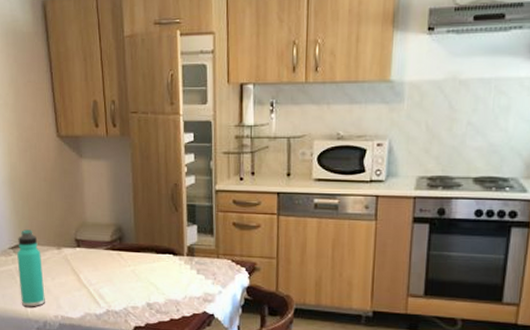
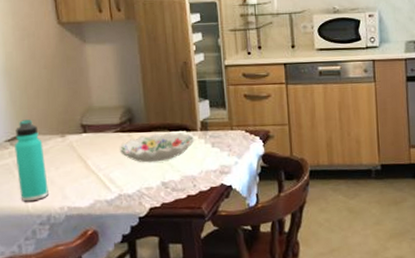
decorative bowl: none [109,254,181,283] -> present [119,132,195,163]

